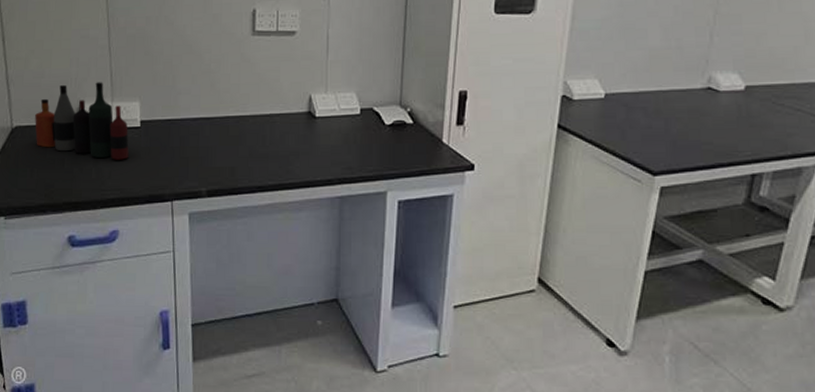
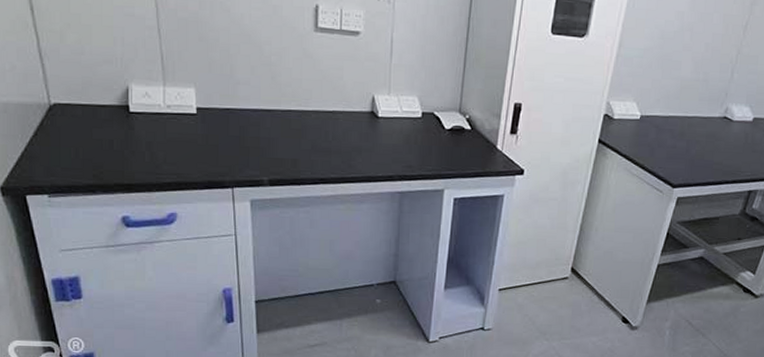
bottle collection: present [35,82,129,160] -> none [76,63,185,145]

